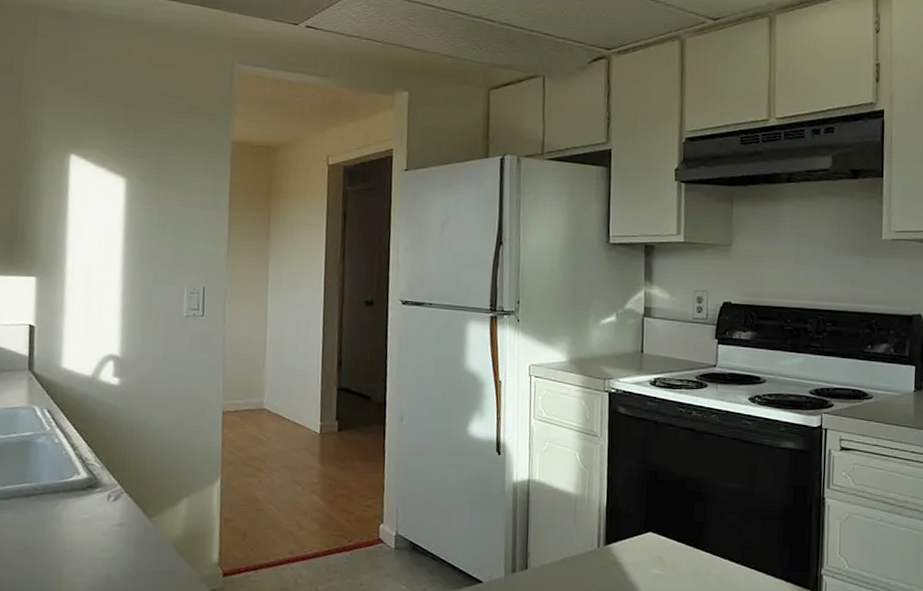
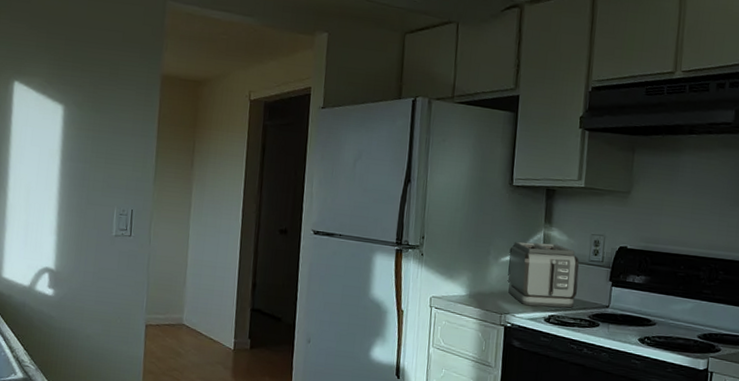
toaster: none [610,302,683,370] -> present [508,241,579,308]

